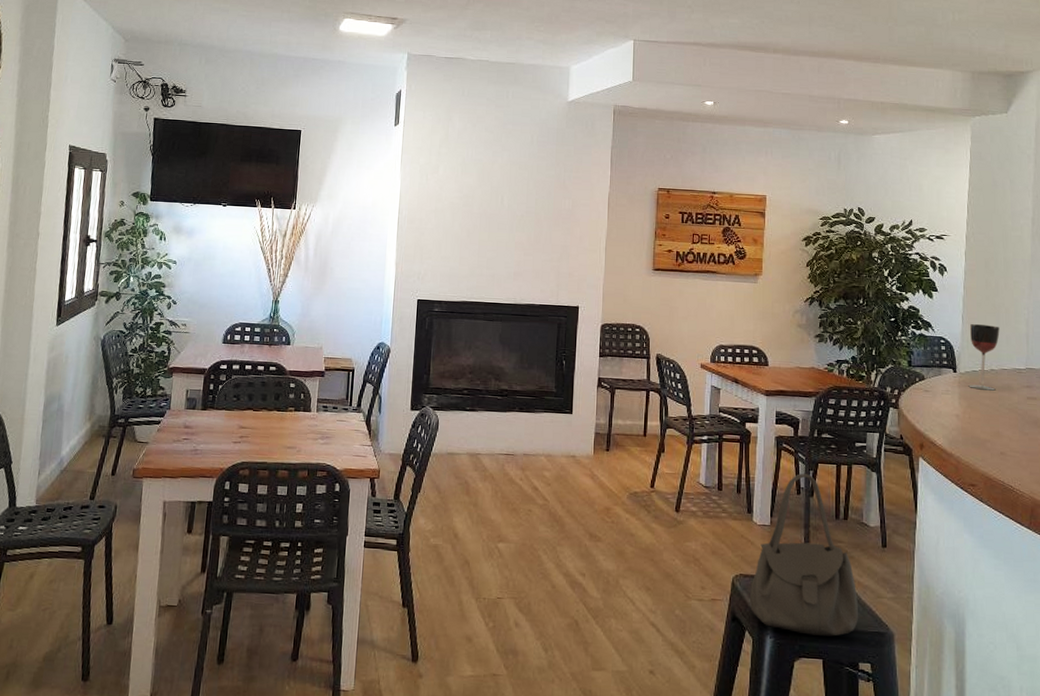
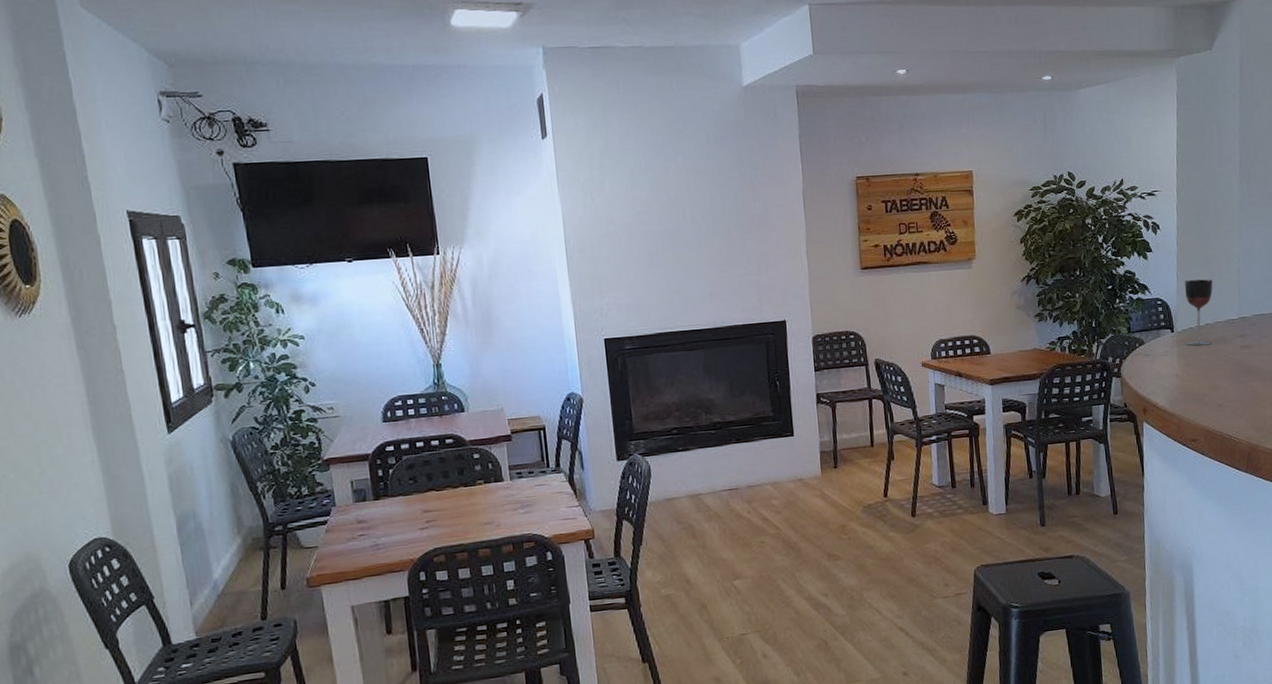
handbag: present [750,473,858,637] -> none [992,456,1096,610]

